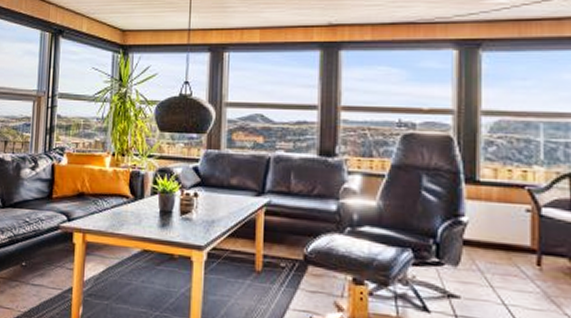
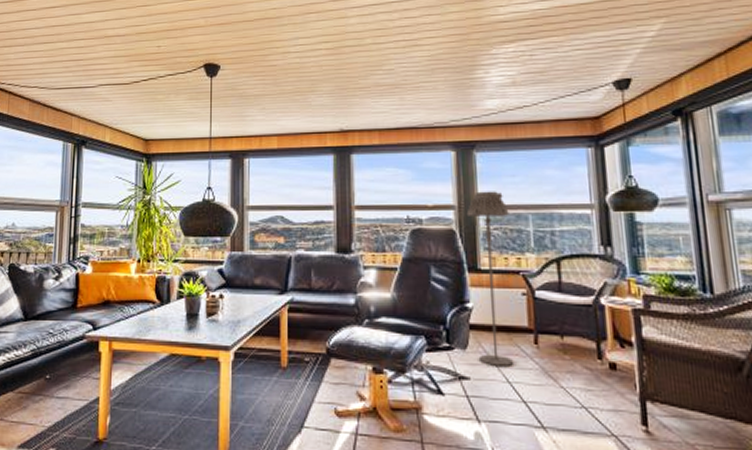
floor lamp: none [466,95,517,288] -> present [466,191,514,366]

